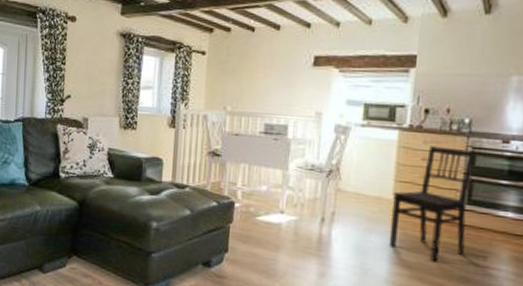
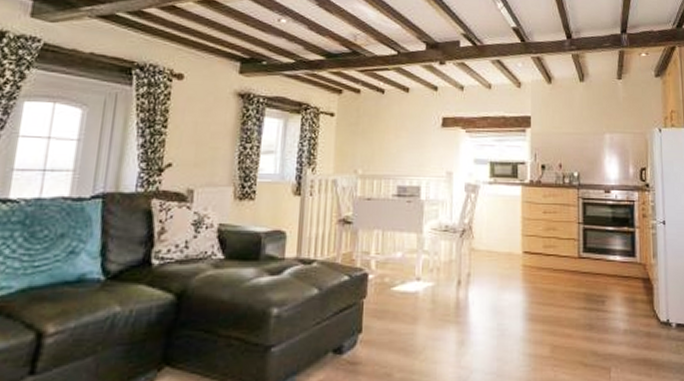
dining chair: present [390,146,476,262] -> none [521,199,586,313]

